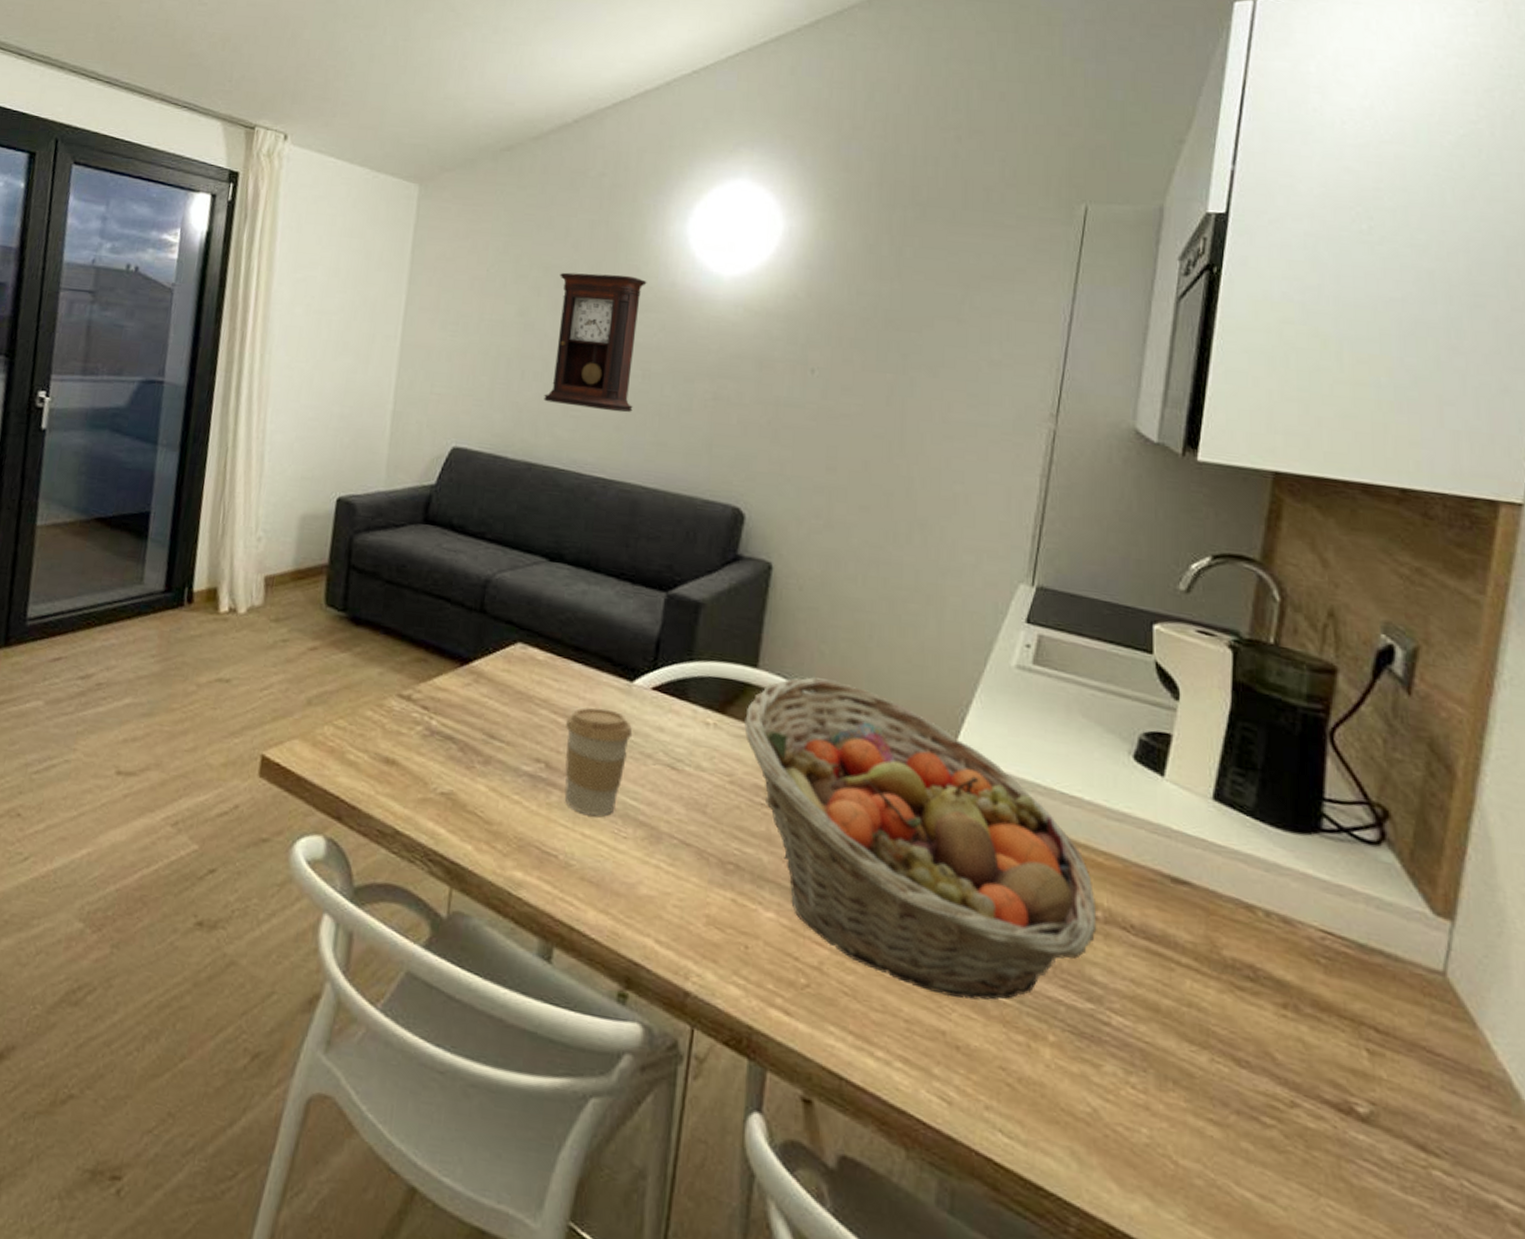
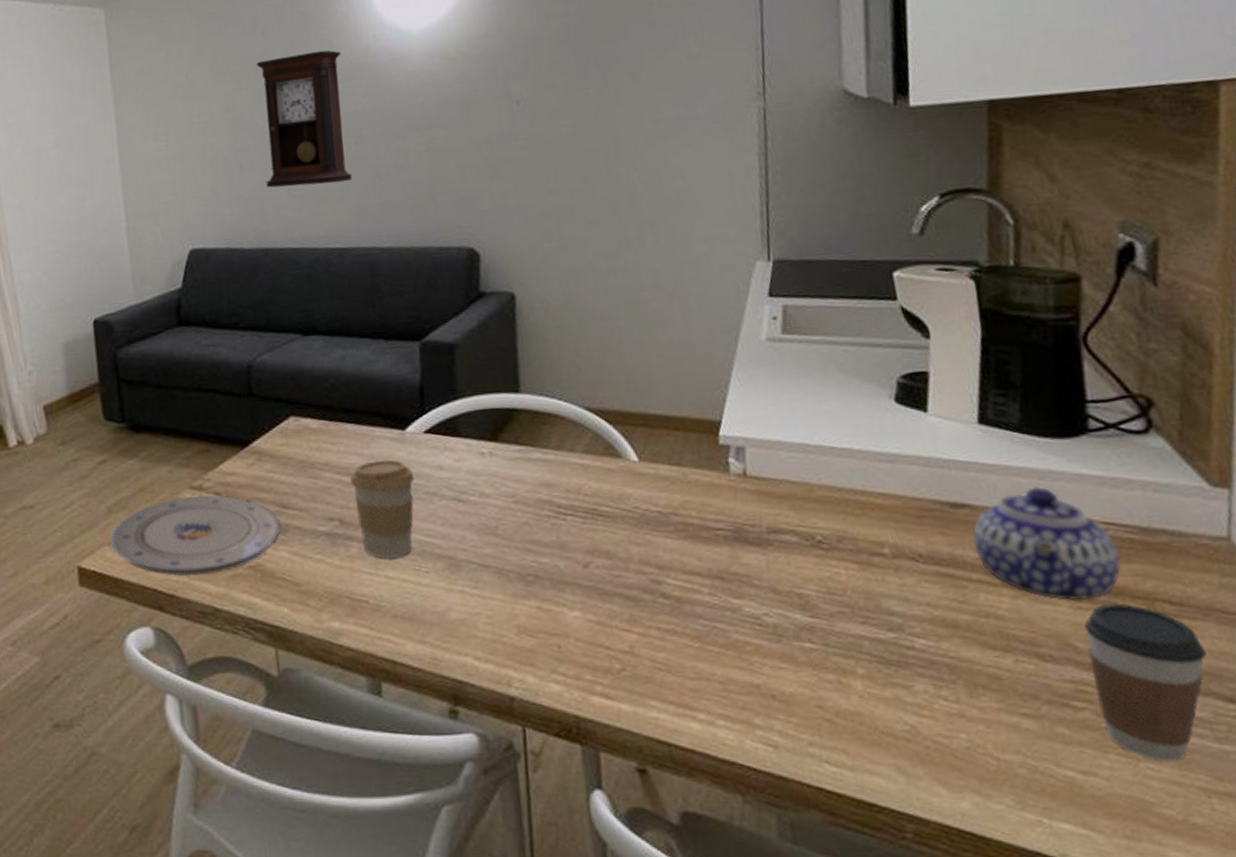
plate: none [301,702,484,793] -> present [110,495,281,577]
fruit basket: present [744,676,1097,1001] -> none [517,389,887,654]
teapot: none [1189,877,1333,1010] -> present [973,487,1122,602]
coffee cup: none [1285,1017,1404,1204] -> present [1084,603,1206,762]

